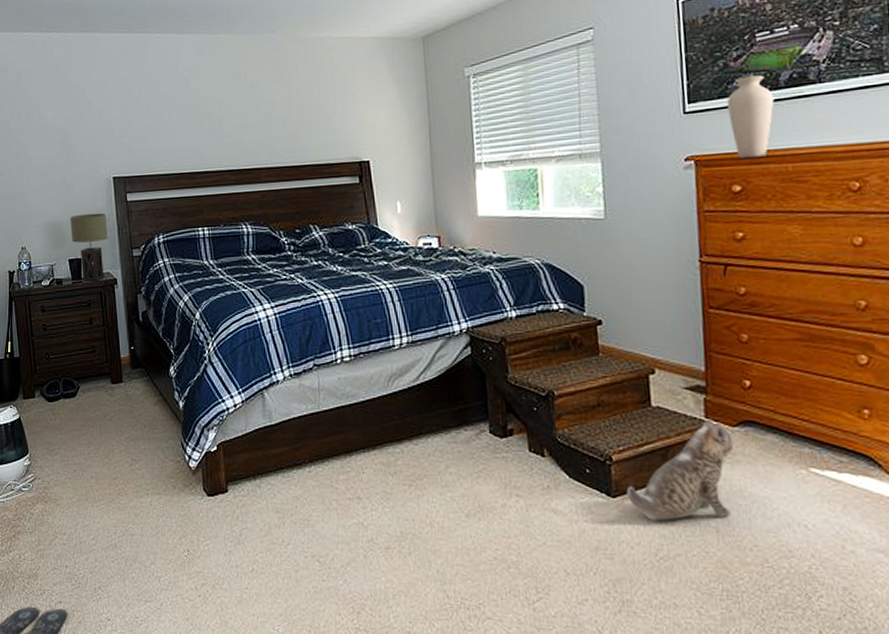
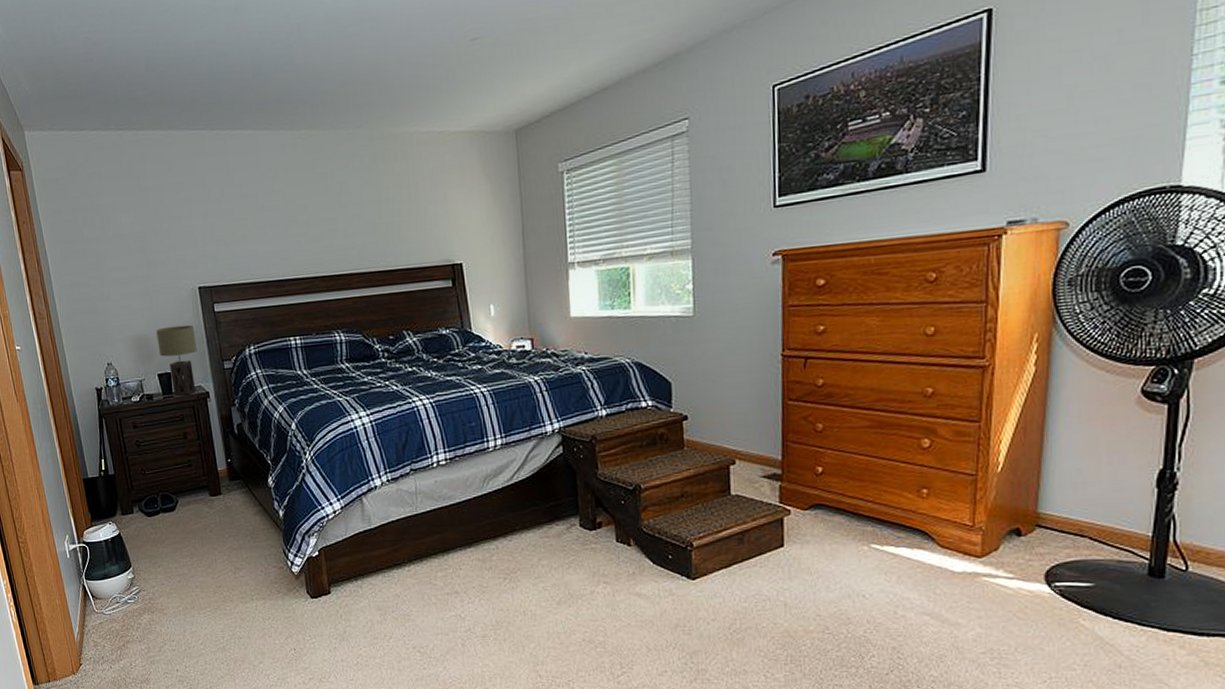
cat: present [626,419,733,521] -> none [705,504,803,598]
vase: present [727,75,775,161] -> none [816,166,862,254]

